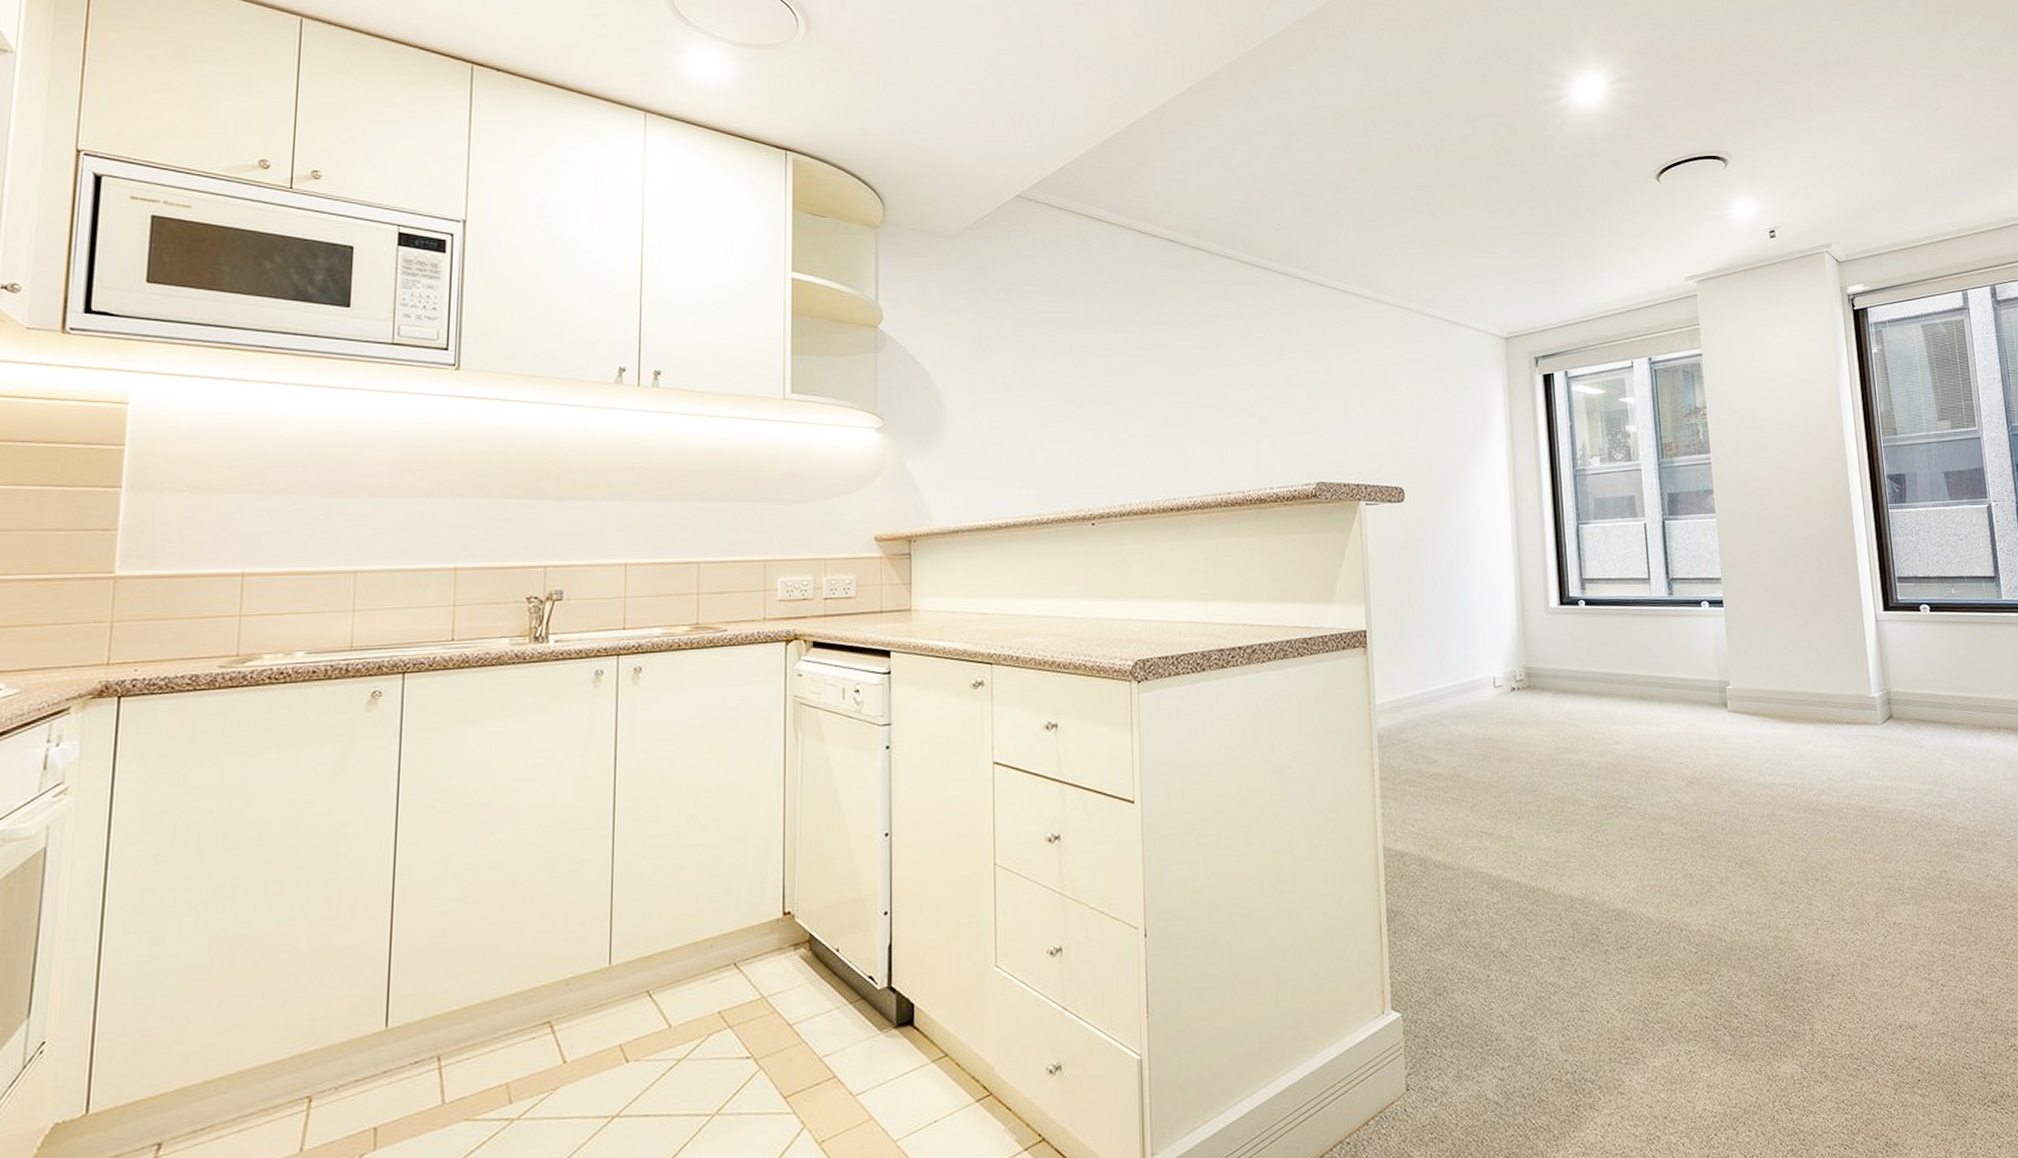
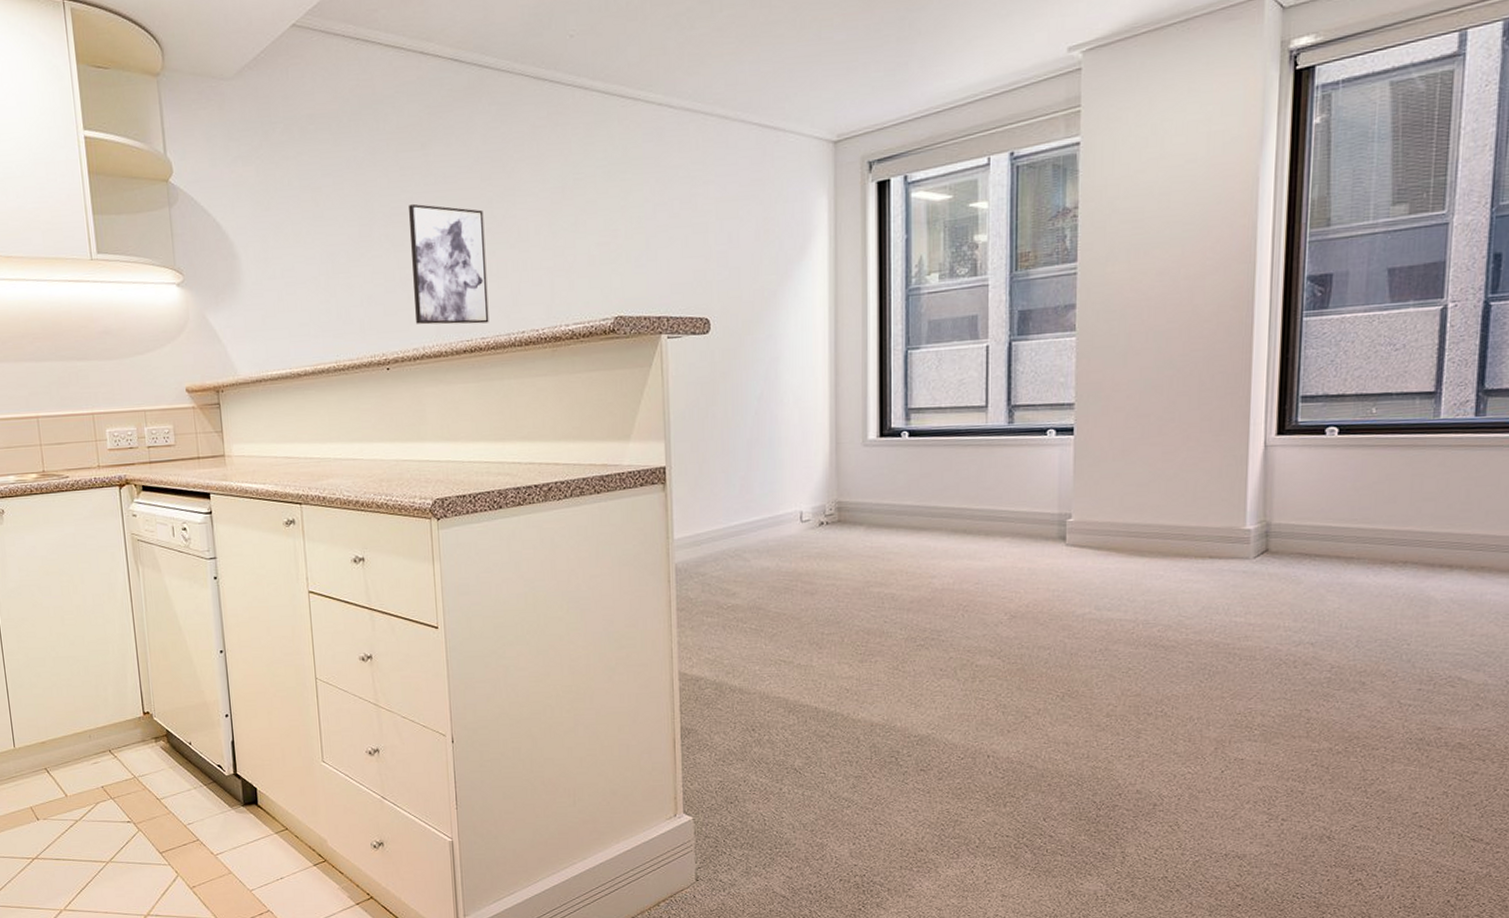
wall art: none [1121,365,1197,483] -> present [409,203,489,325]

